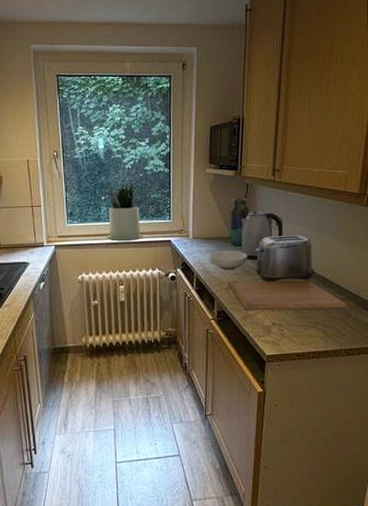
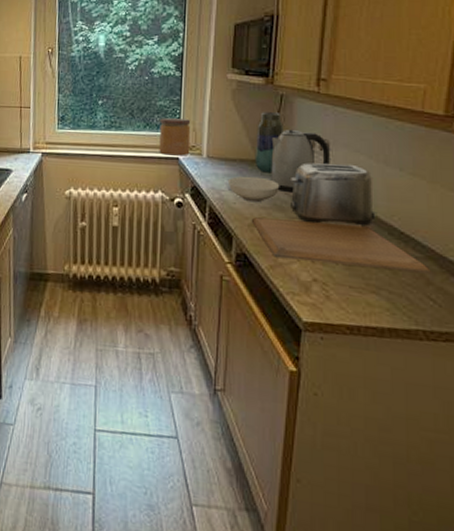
planter: present [107,183,143,241] -> none [101,87,145,154]
jar: none [154,208,179,239] -> present [159,118,191,156]

